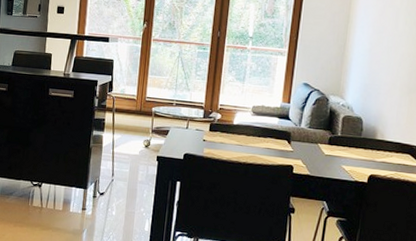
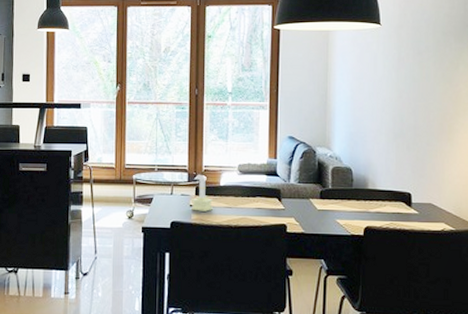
candle: none [203,112,226,147] -> present [190,174,214,211]

